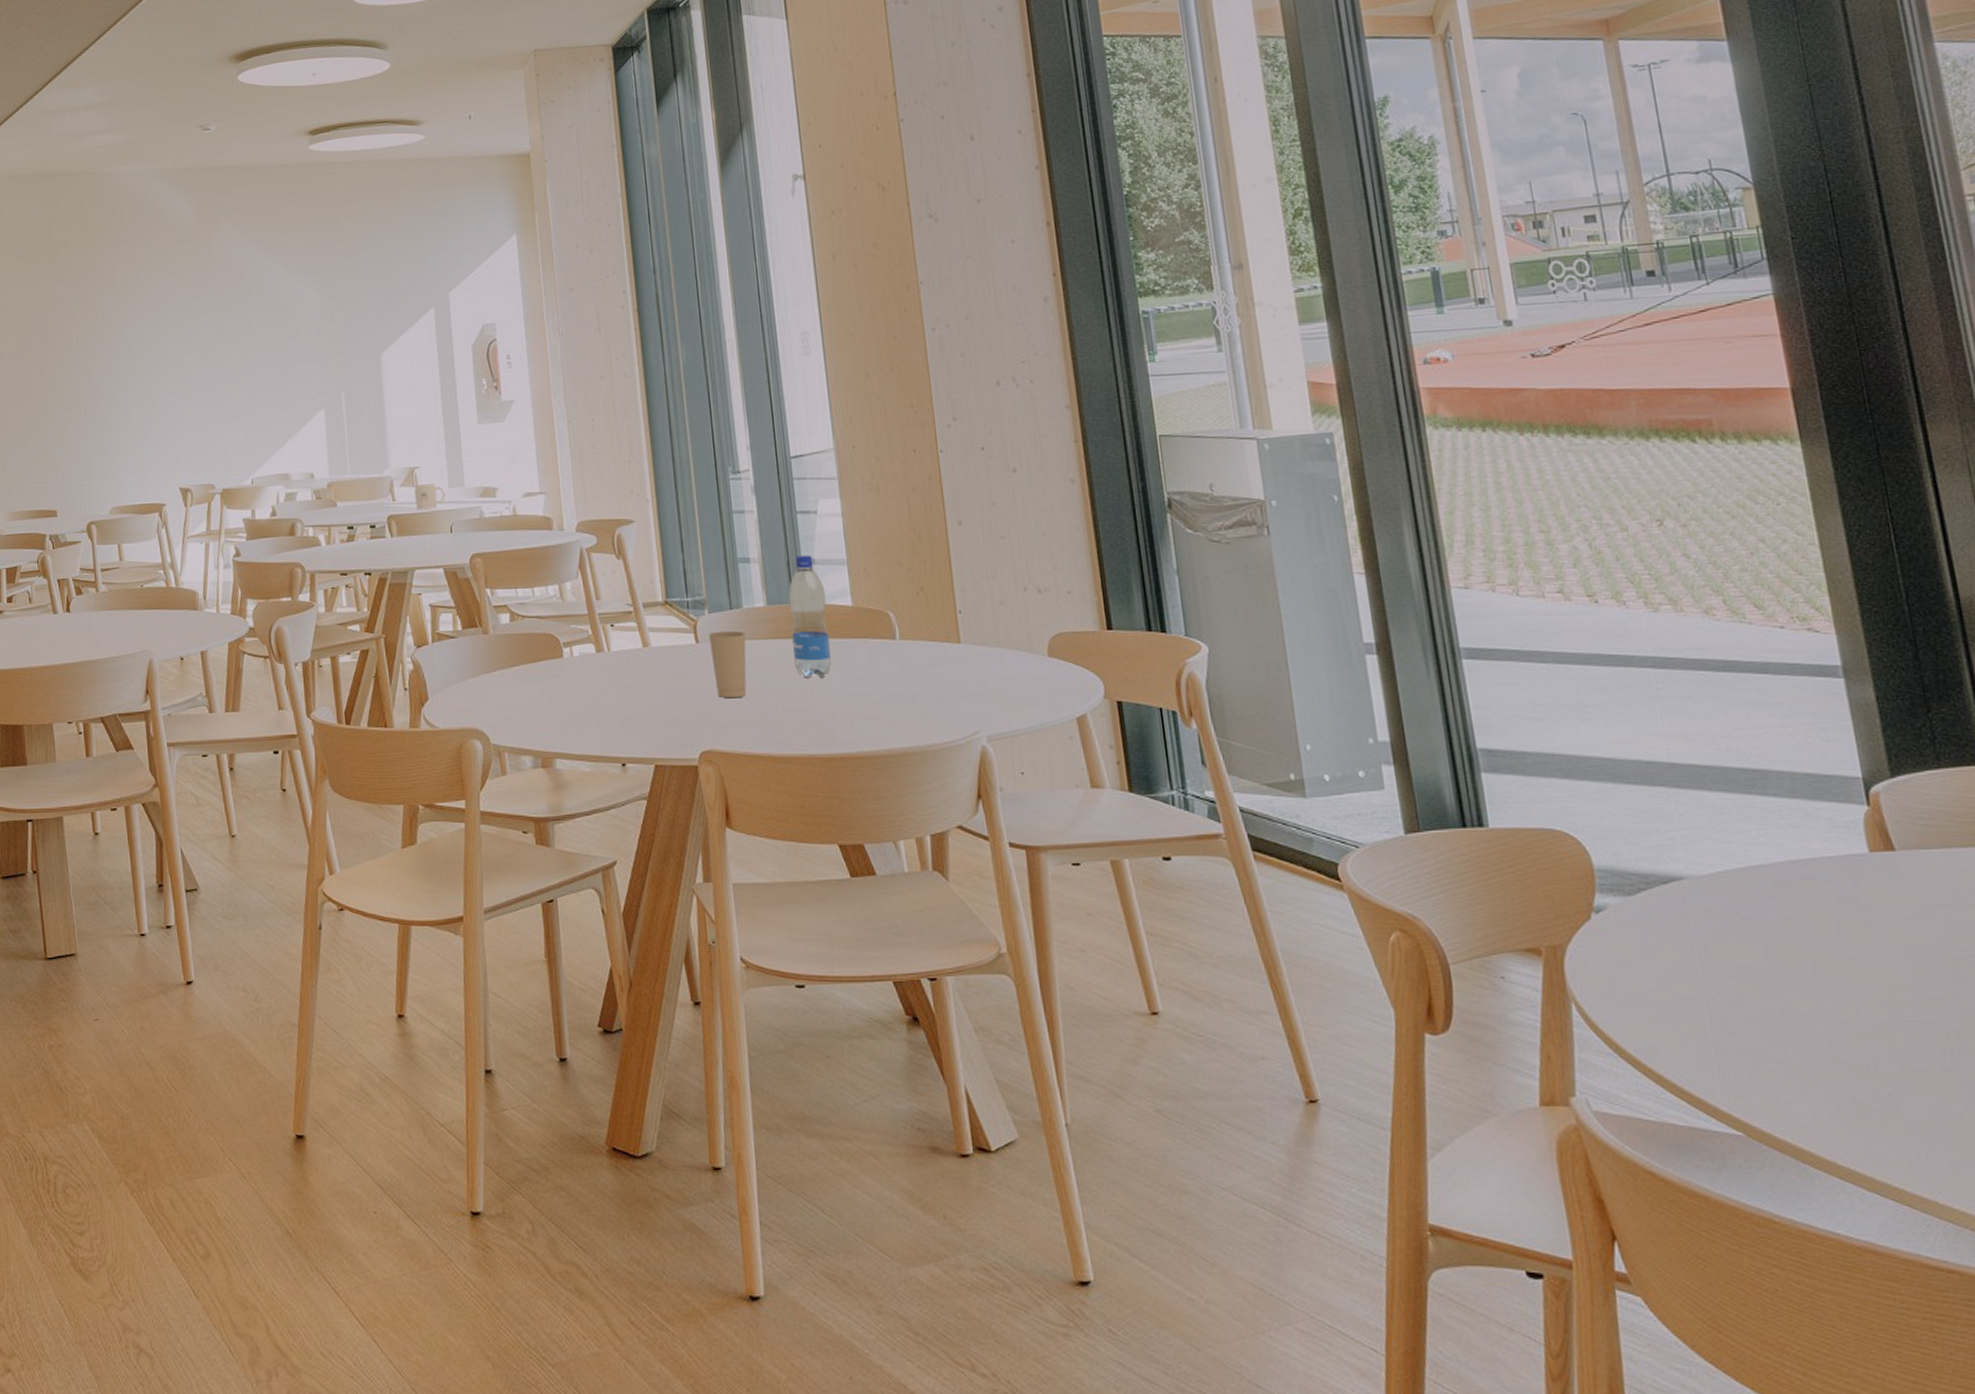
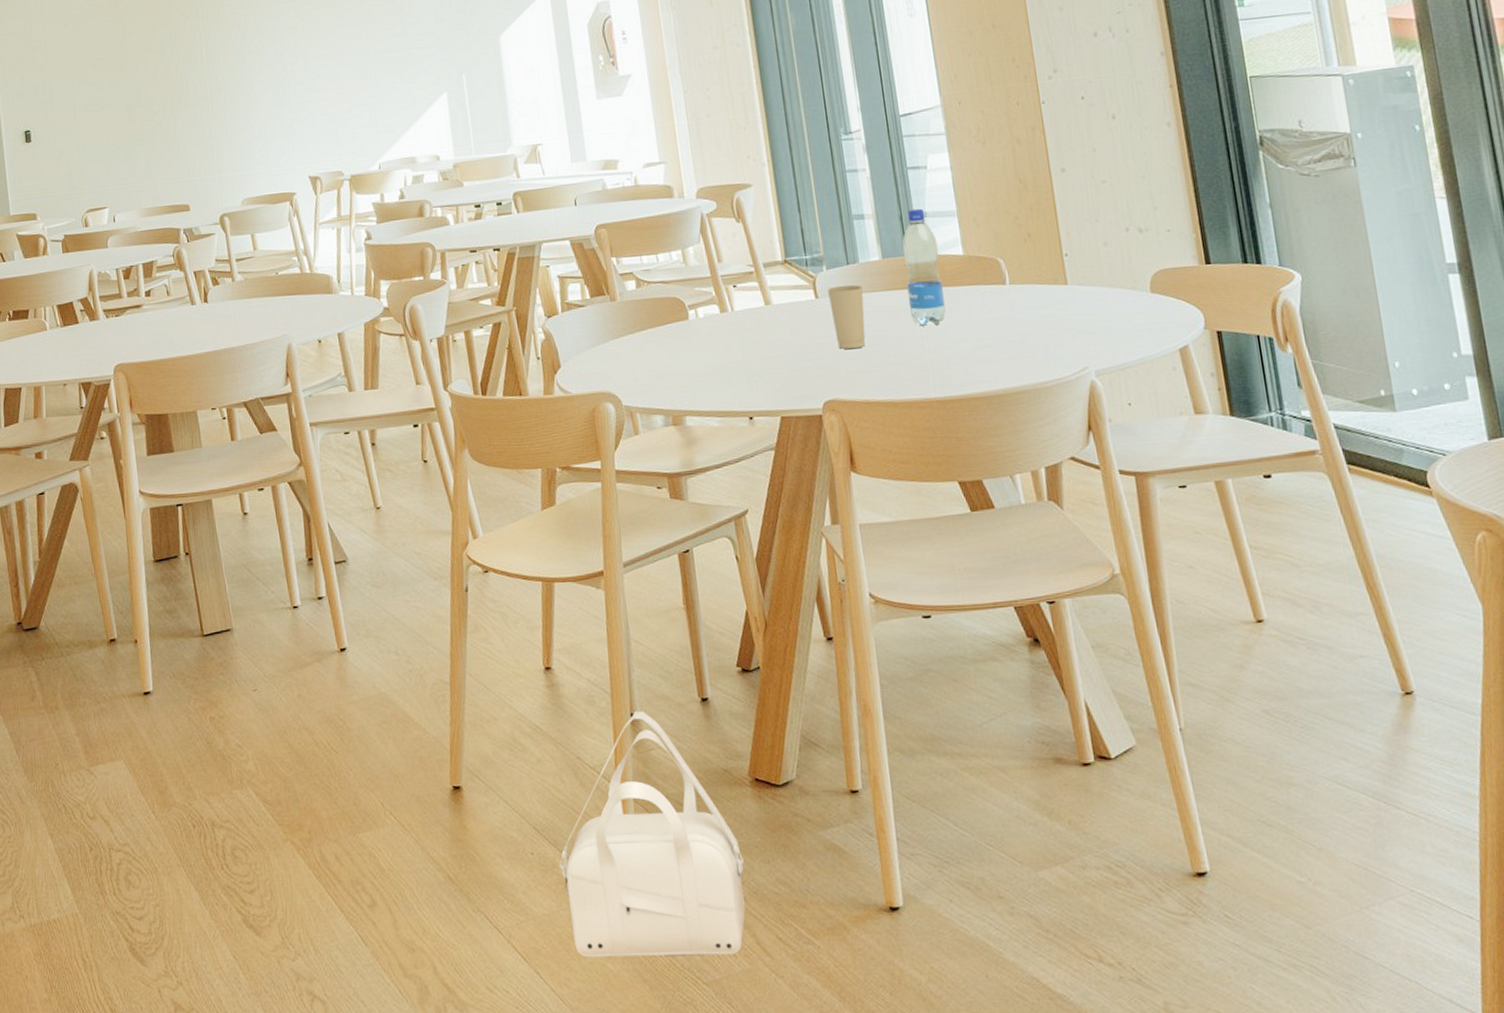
handbag: none [402,1068,597,1336] -> present [558,711,746,958]
mug: present [414,484,445,510] -> none [538,159,569,186]

